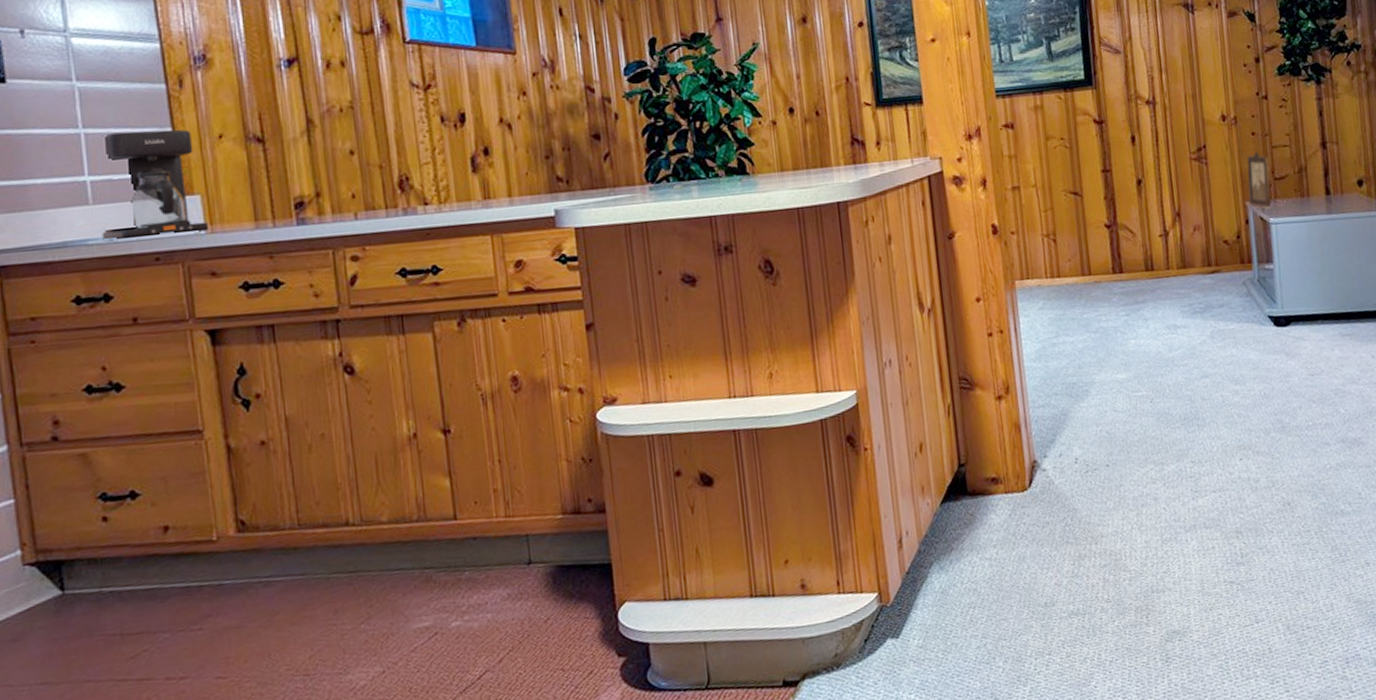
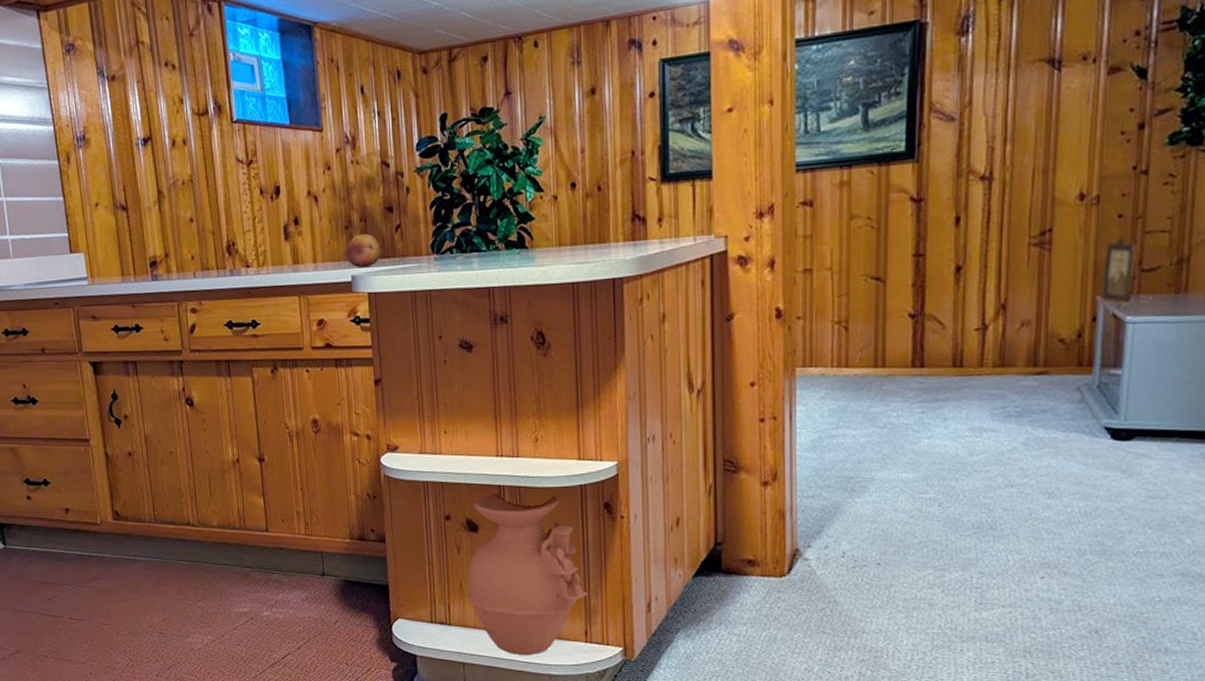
coffee maker: present [101,129,209,243] -> none [17,198,91,289]
fruit: none [546,163,589,202] -> present [345,233,382,269]
vase: none [704,432,837,622] -> present [466,492,588,655]

